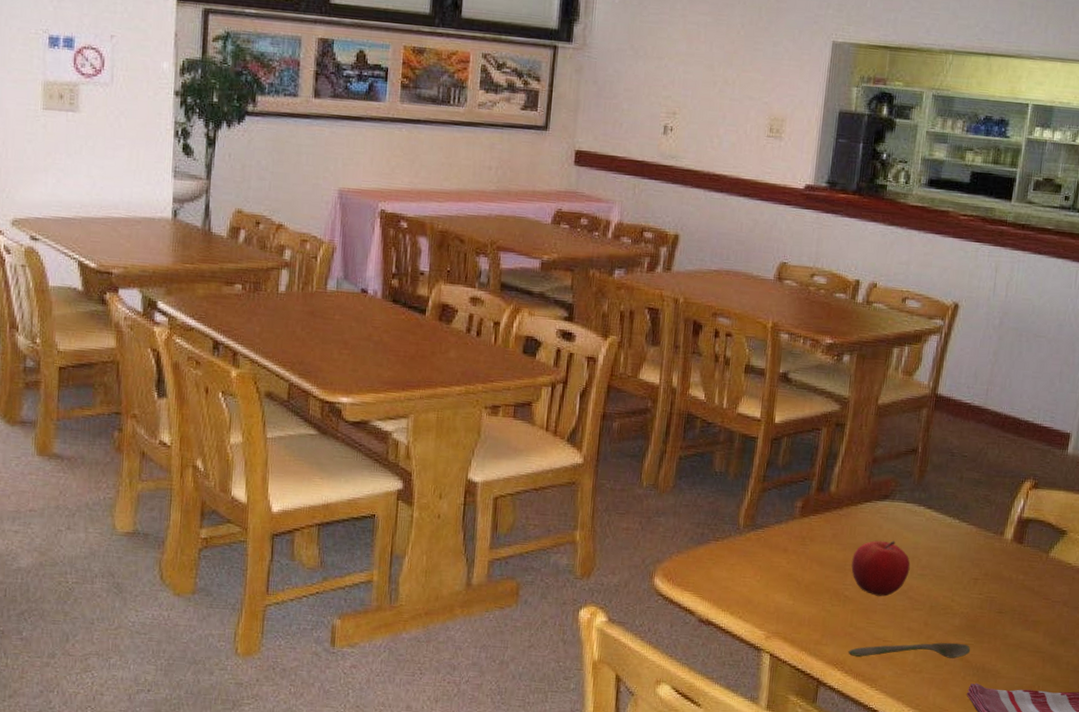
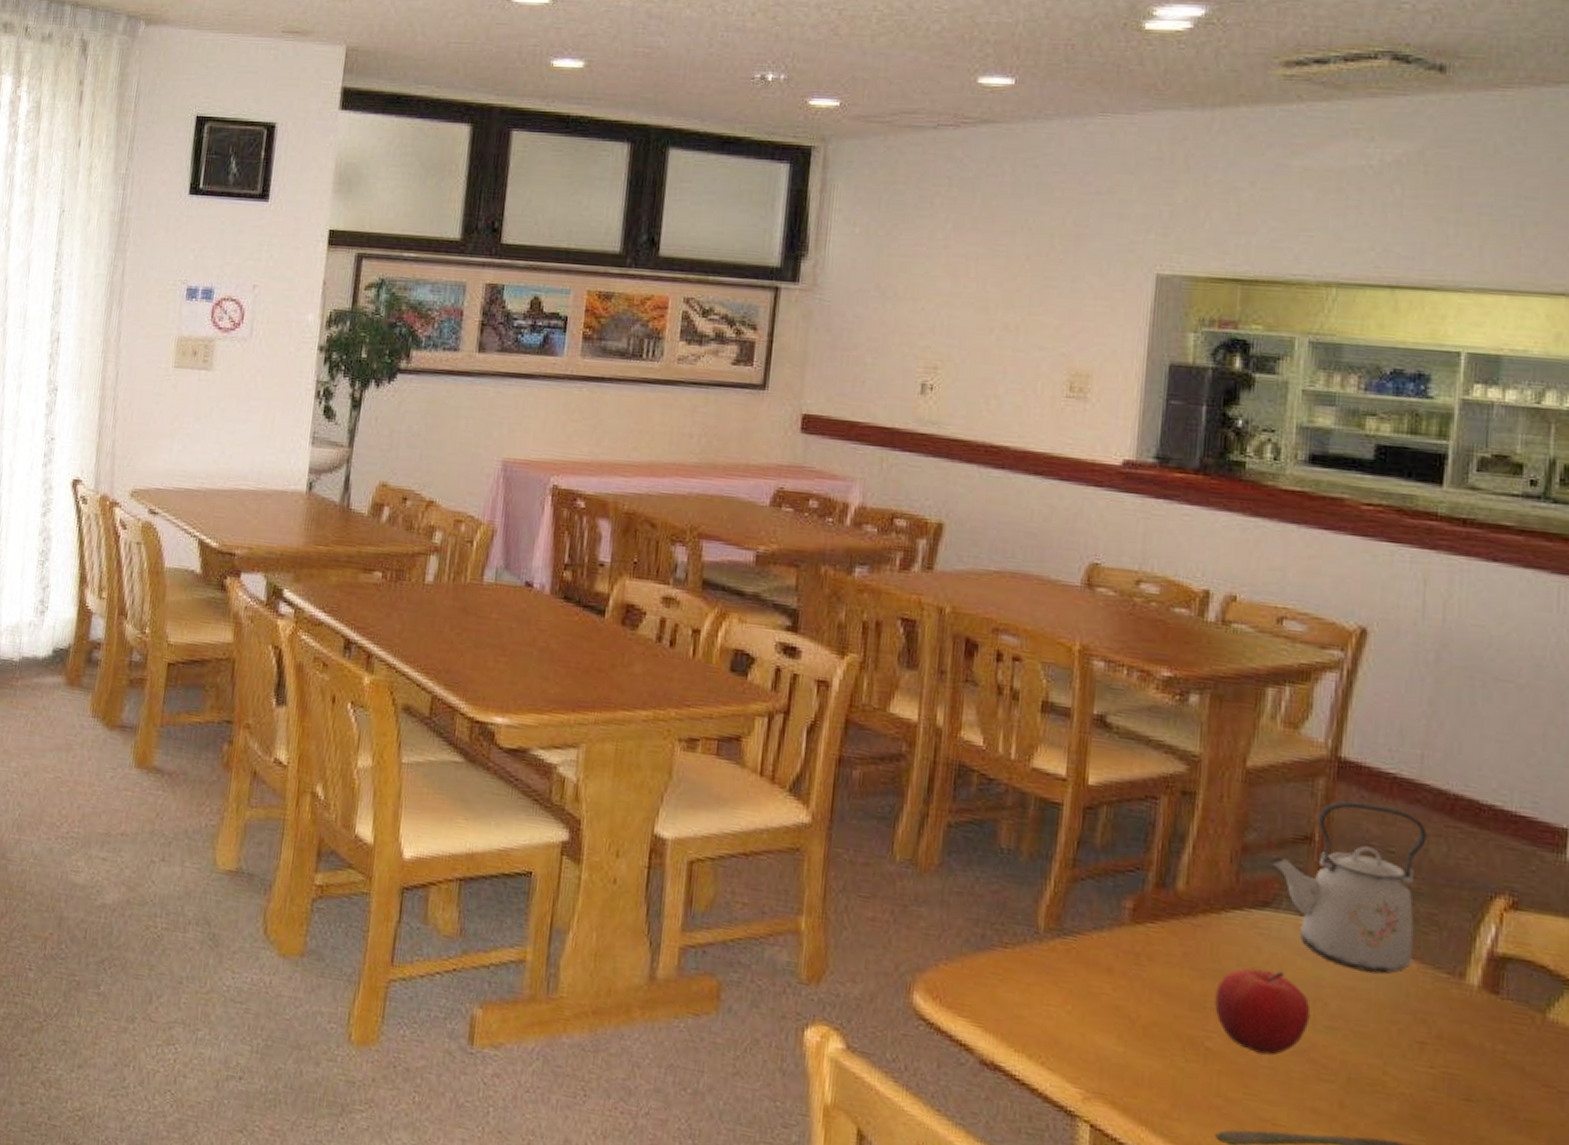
kettle: none [889,423,987,537] -> present [1269,800,1427,974]

